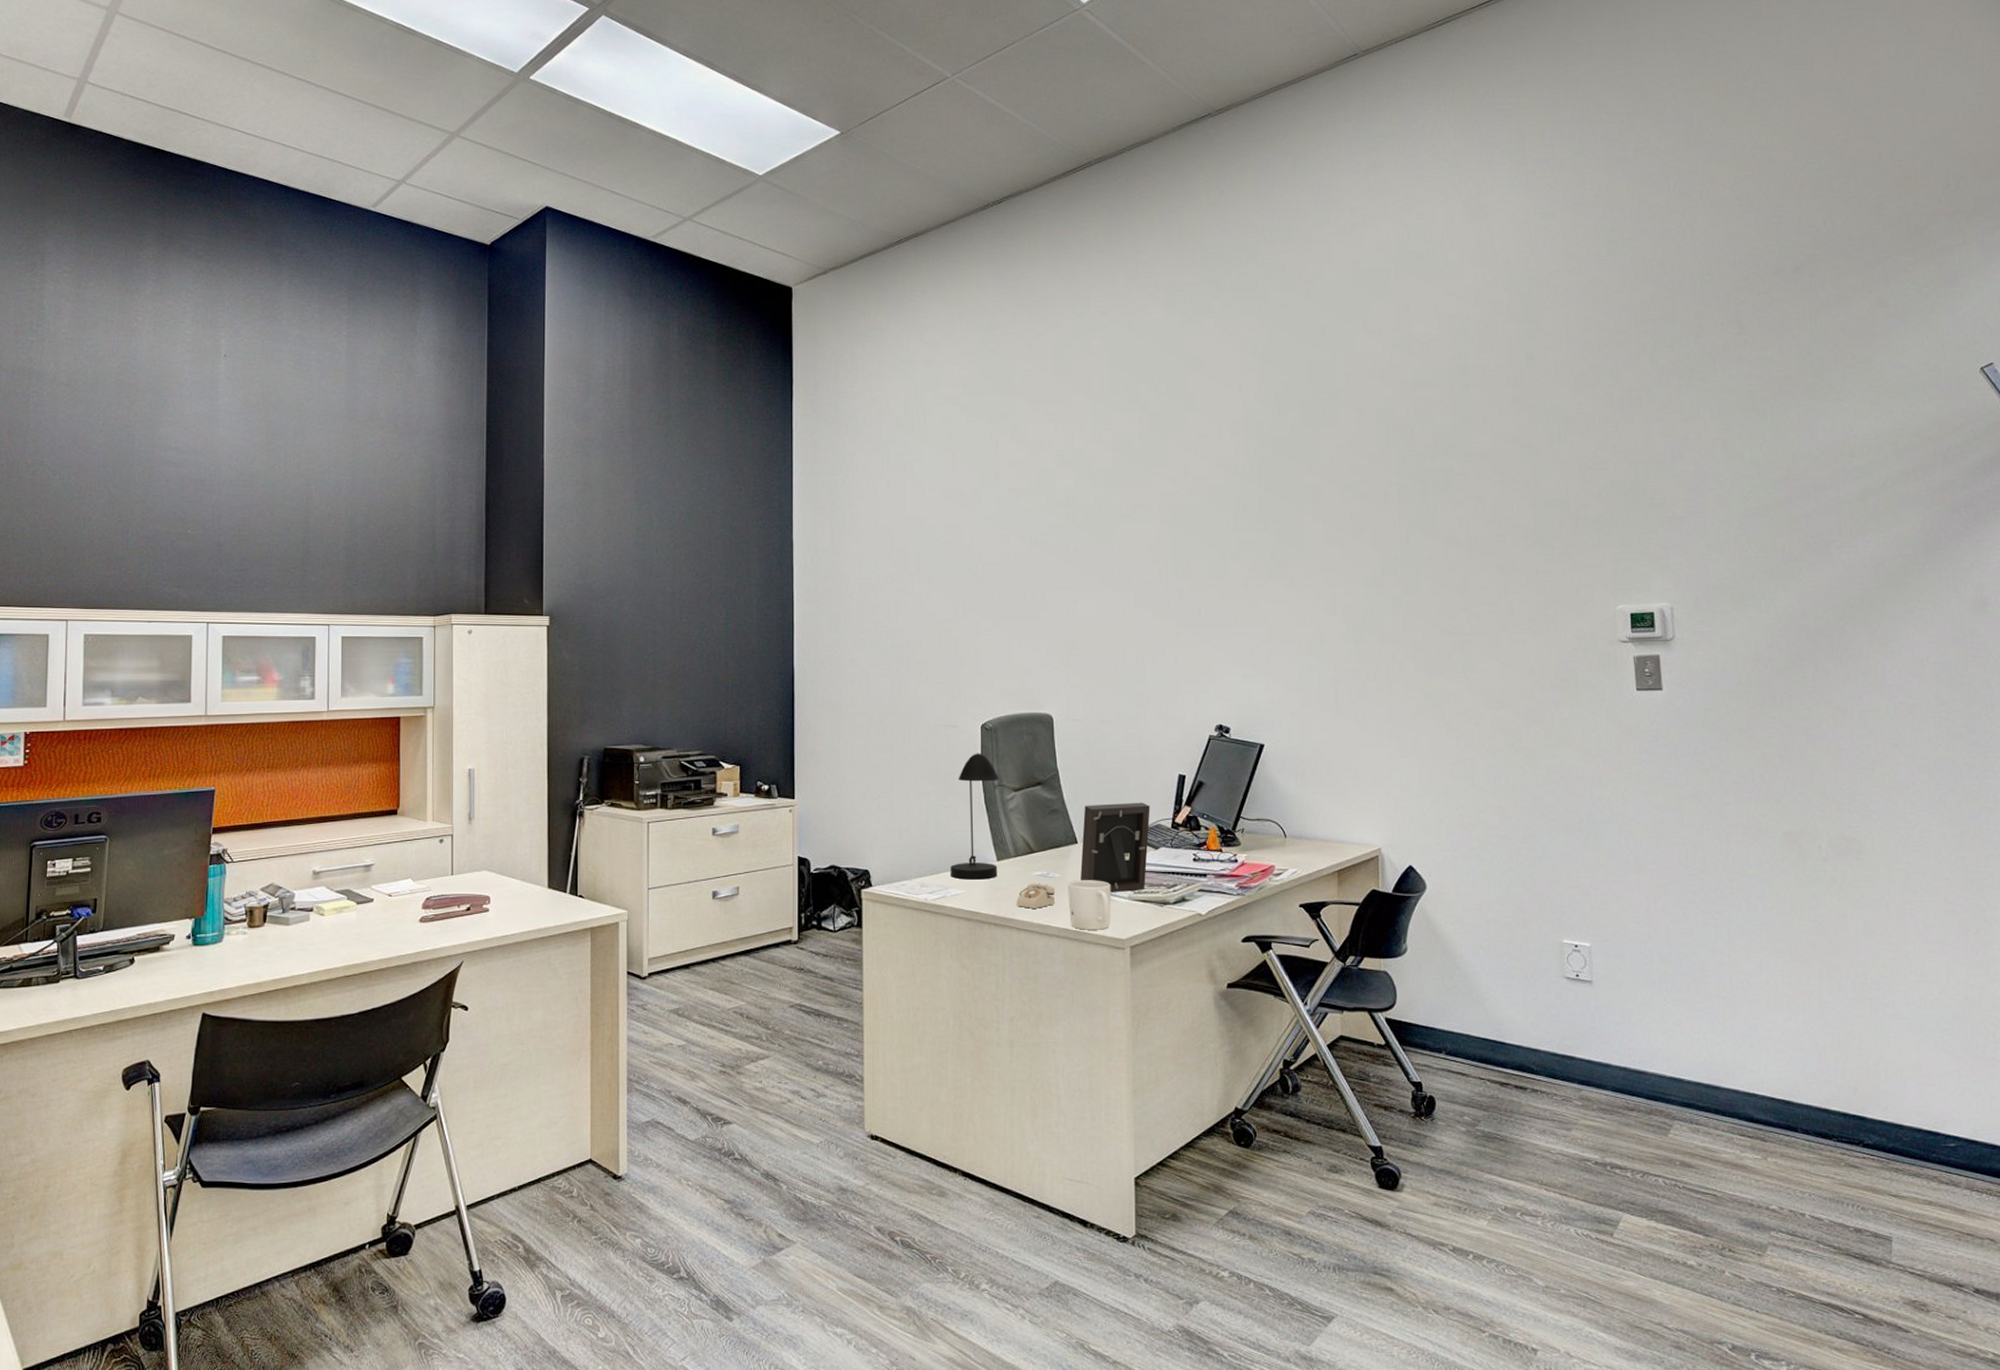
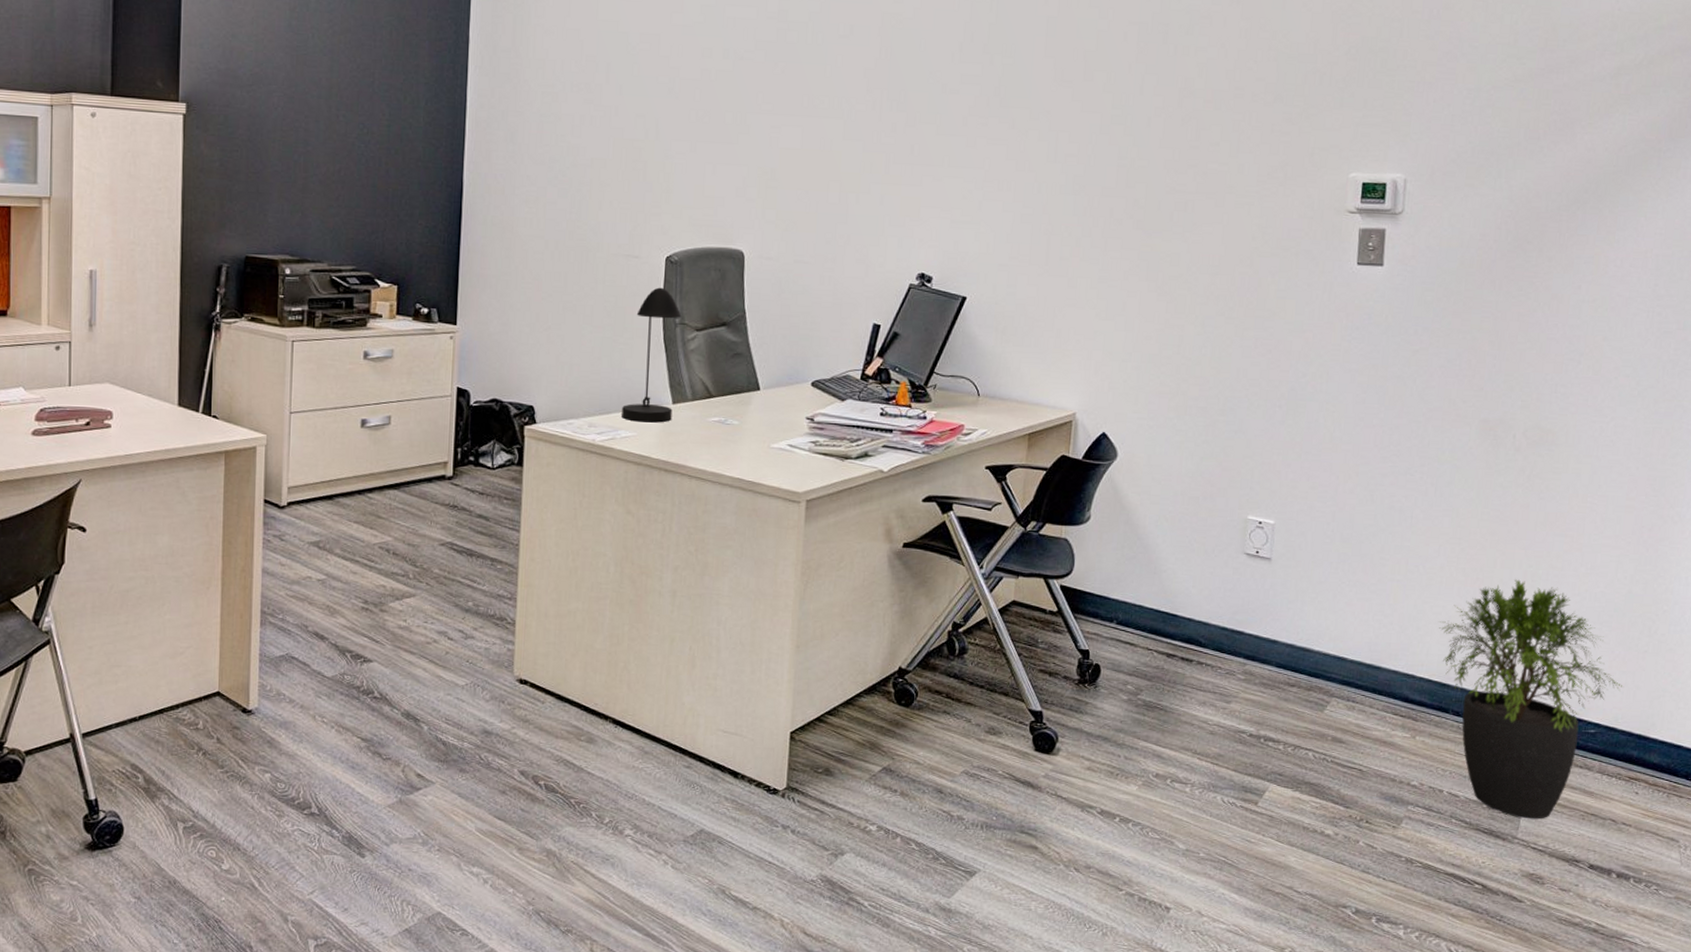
telephone: present [1016,883,1056,909] -> none [689,429,733,456]
mug: present [1068,880,1112,930] -> none [745,428,792,482]
picture frame: present [1080,802,1150,892] -> none [760,350,840,444]
potted plant: none [1772,990,1977,1240] -> present [1439,579,1623,818]

